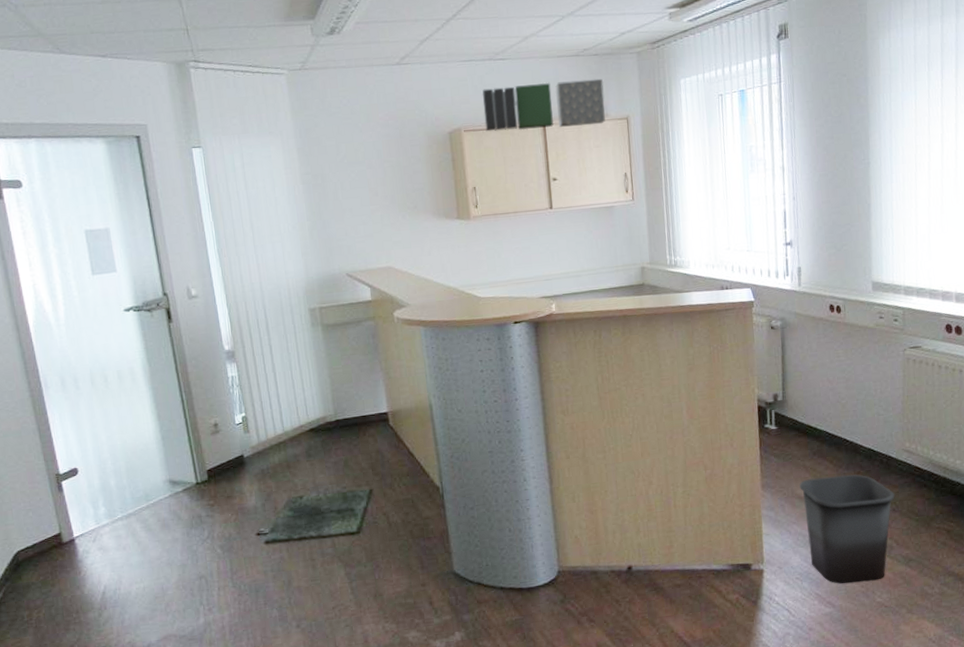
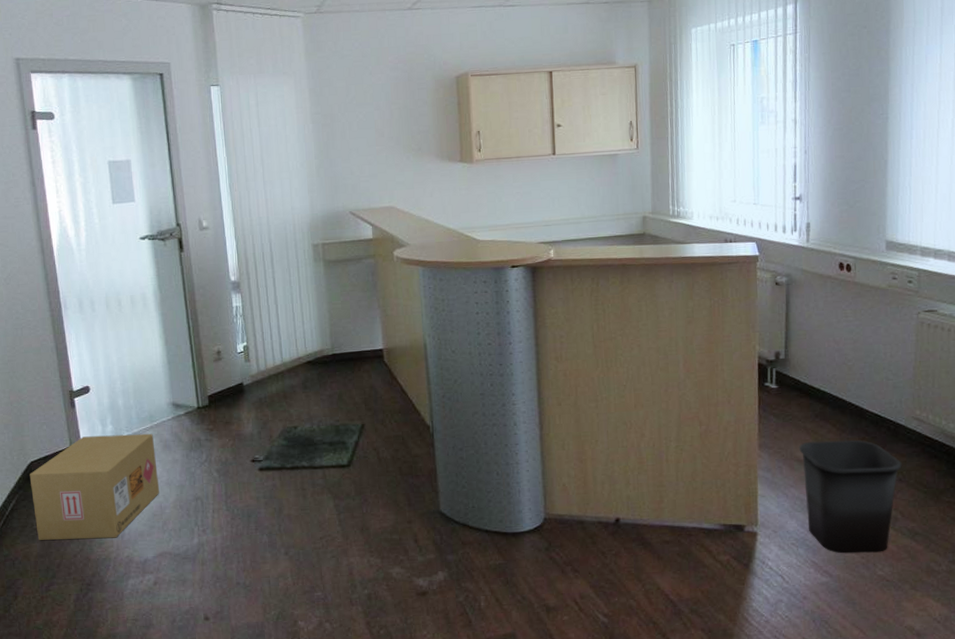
cardboard box: none [16,513,161,633] -> present [29,433,160,540]
books: present [482,86,518,132] -> none [490,33,525,77]
binder: present [514,82,554,131] -> none [523,29,560,77]
decorative box: present [555,78,605,127] -> none [563,26,613,74]

